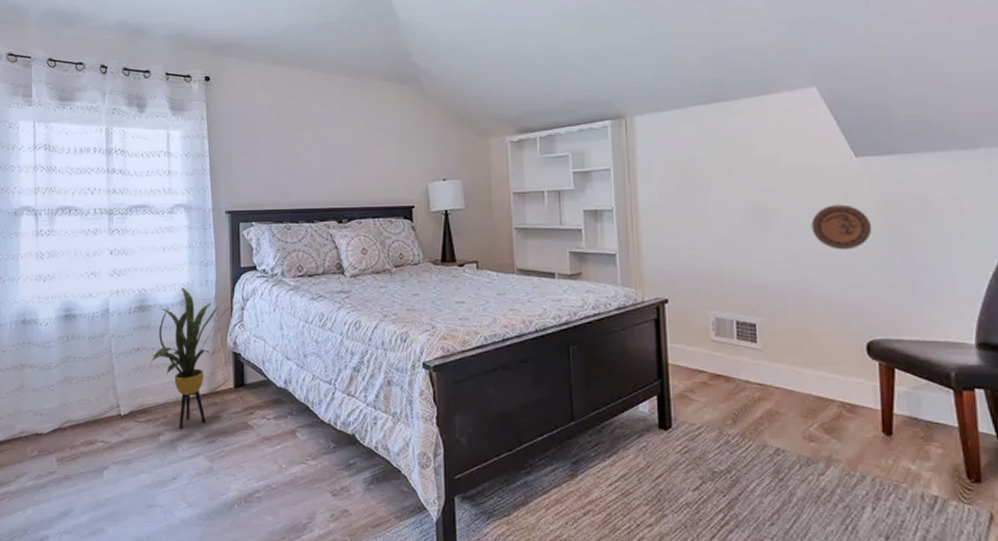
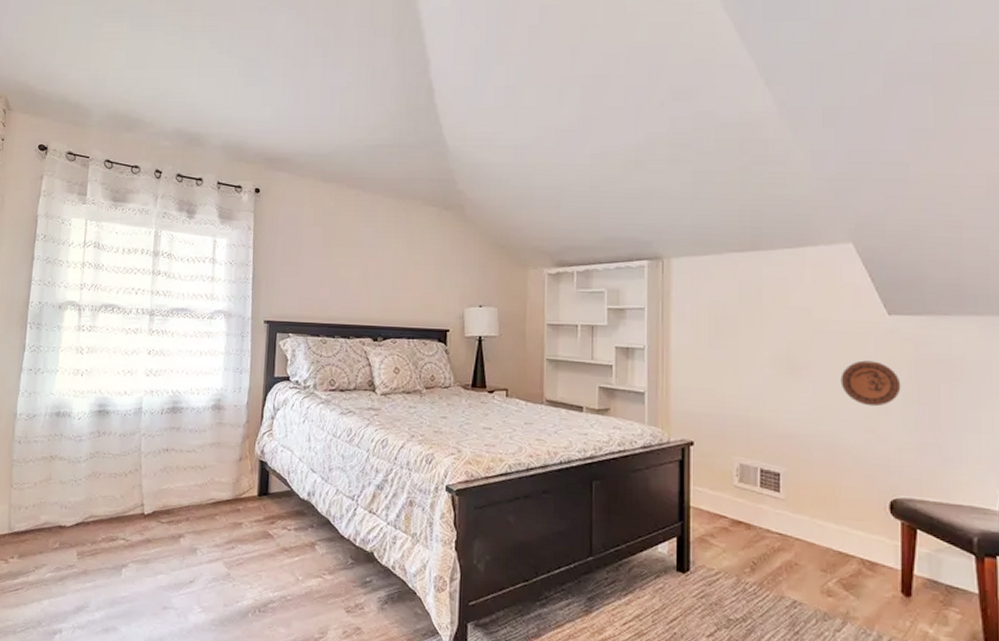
house plant: present [151,287,238,430] -> none [178,392,269,534]

